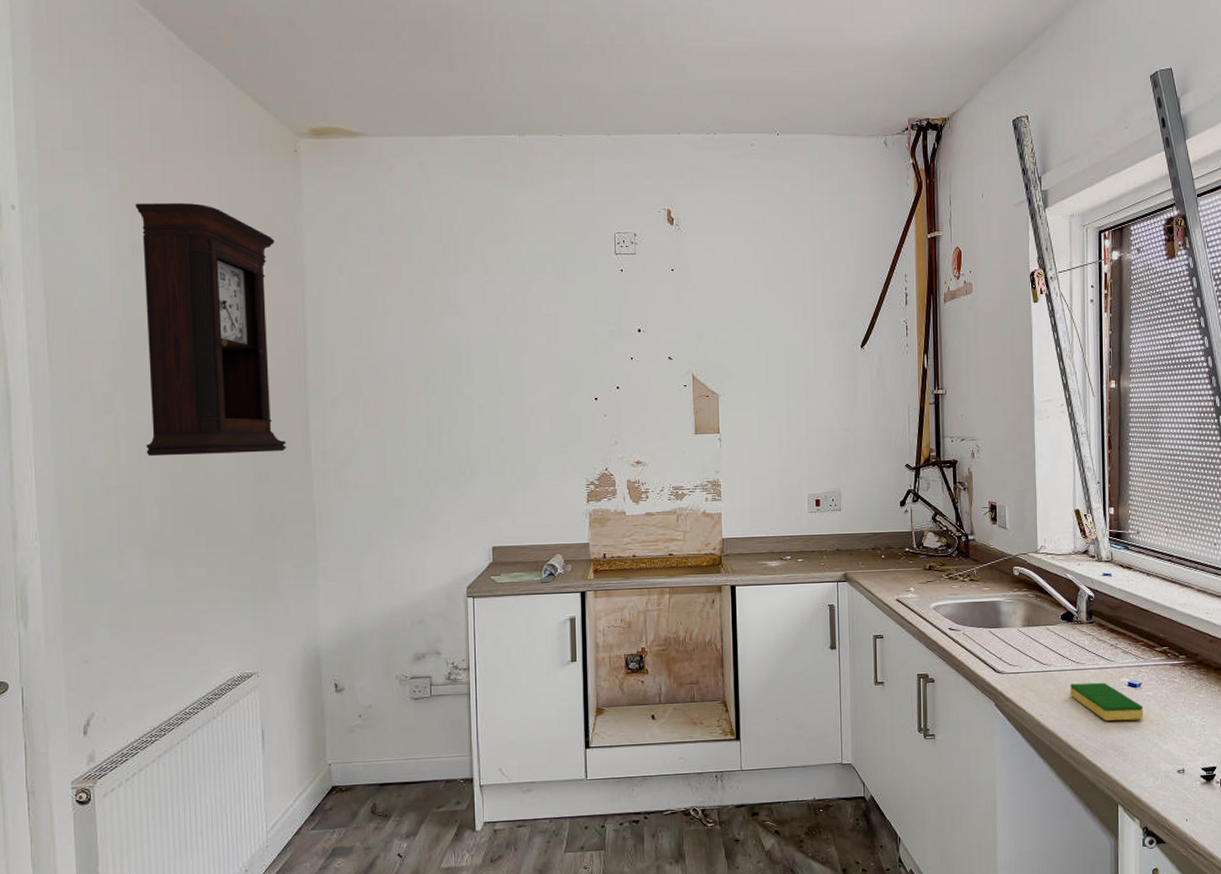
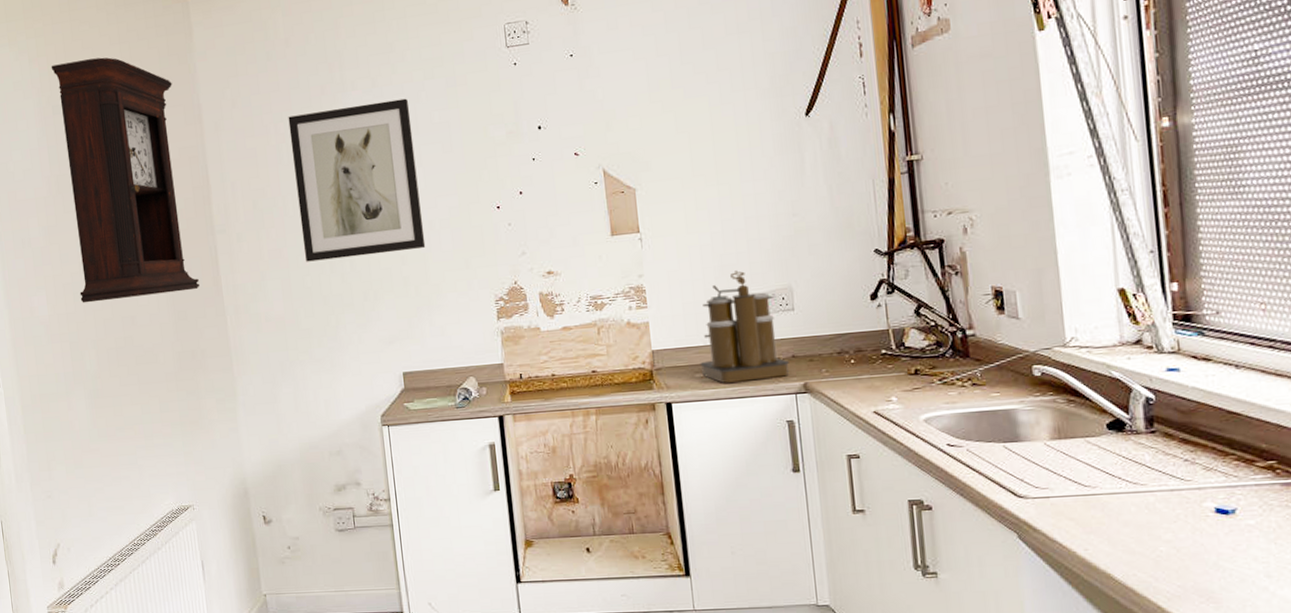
wall art: none [397,288,525,434] -> present [288,98,426,262]
coffee maker: none [762,473,834,570] -> present [700,270,789,383]
dish sponge: present [1070,682,1144,721] -> none [1126,508,1243,558]

